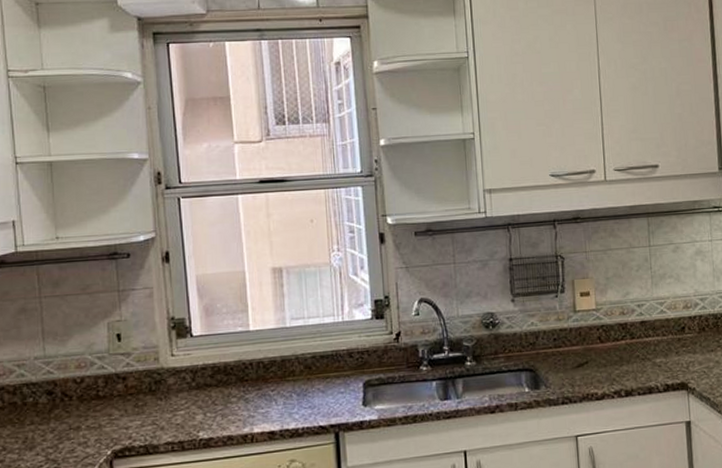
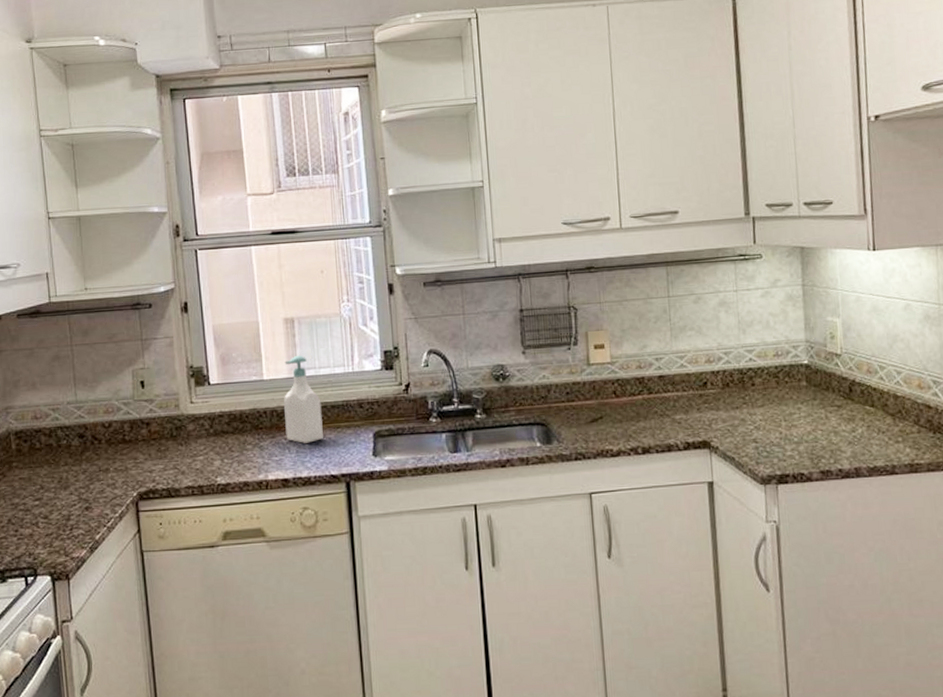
soap bottle: none [270,305,312,395] -> present [283,355,323,443]

